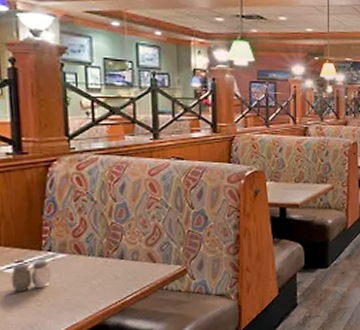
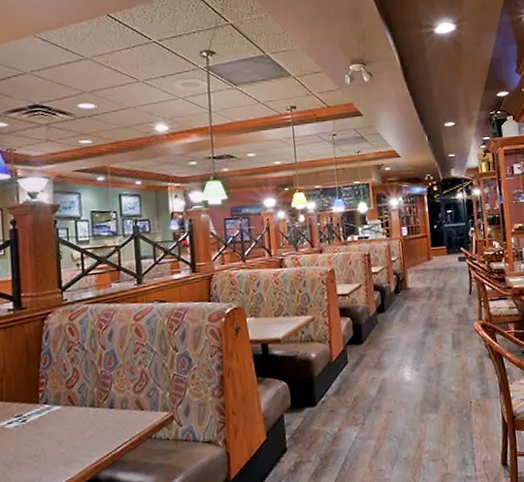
salt and pepper shaker: present [11,260,52,292] -> none [11,413,48,447]

